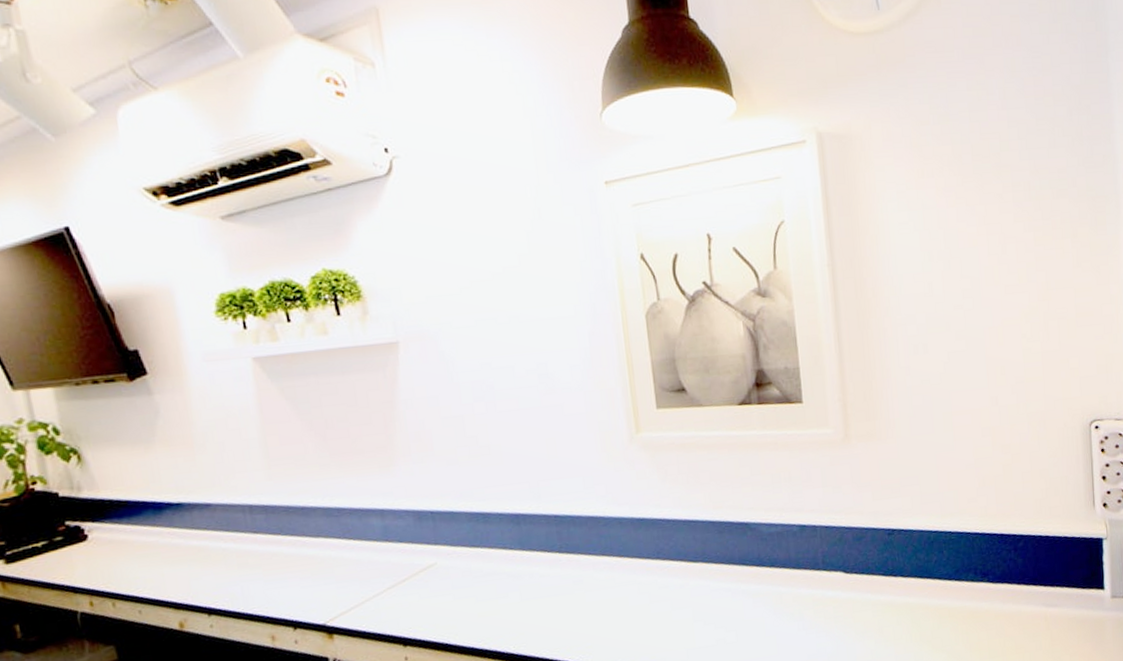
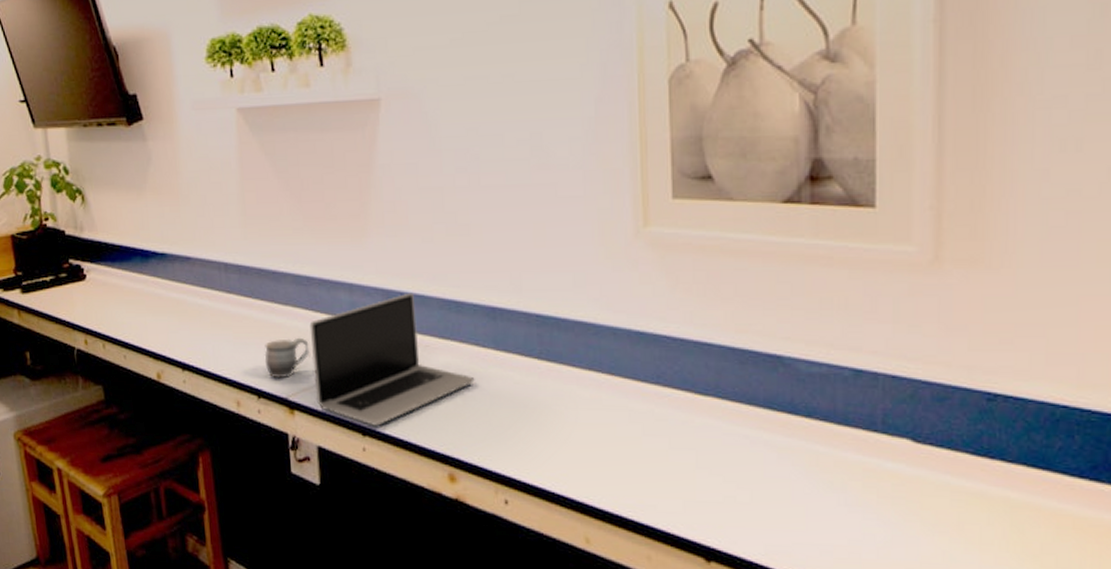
mug: none [297,565,345,608] -> present [264,337,310,379]
laptop: none [343,510,505,636] -> present [309,292,475,426]

